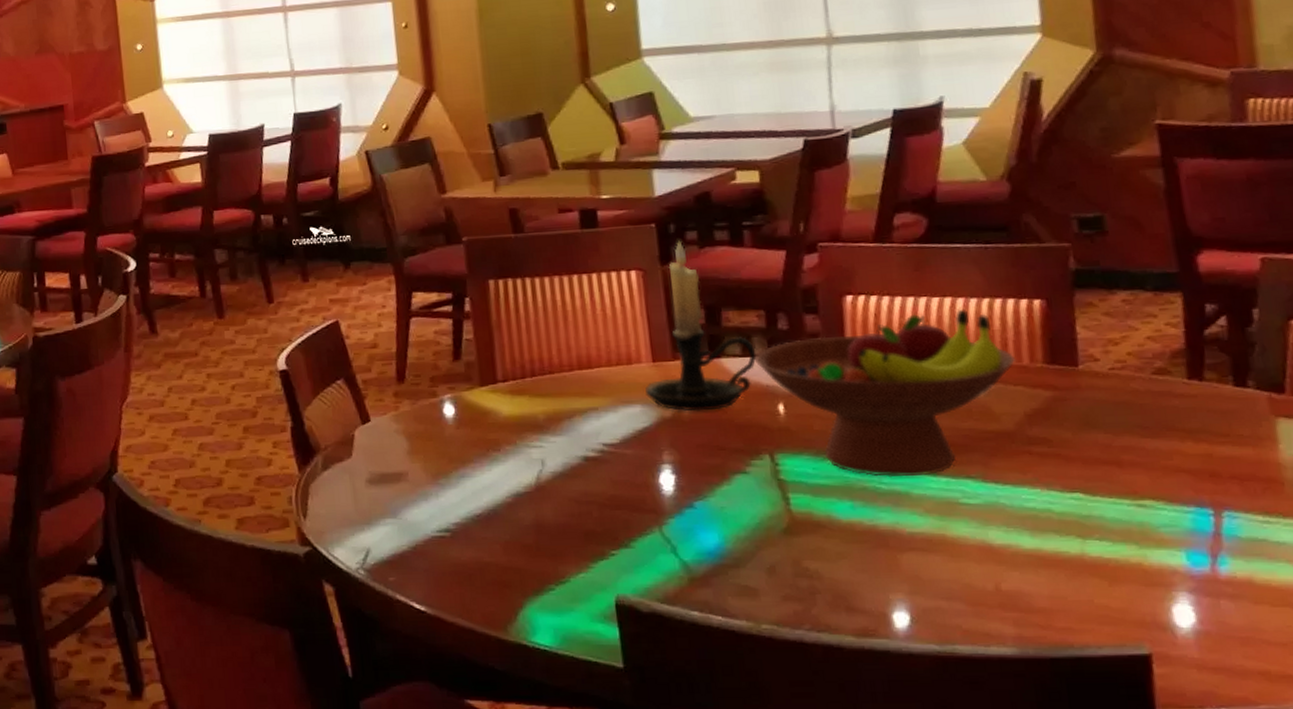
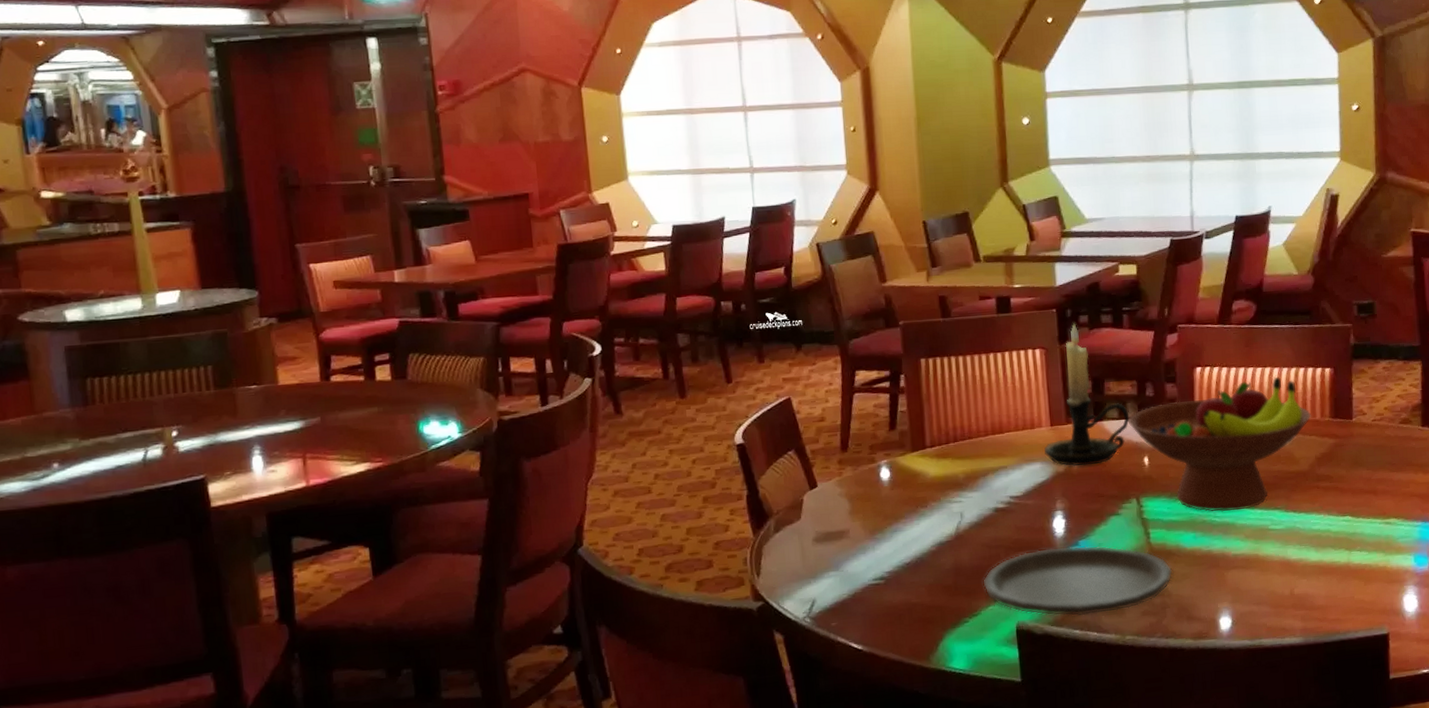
plate: none [572,507,824,595] -> present [983,545,1173,617]

